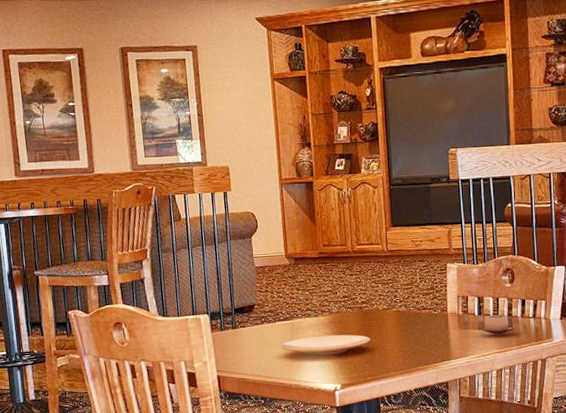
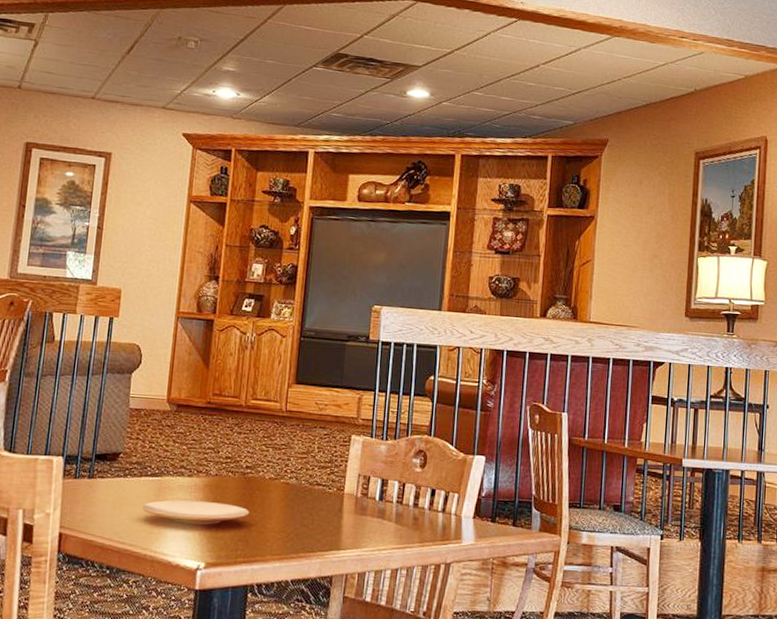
cup: present [477,314,517,335] -> none [375,502,422,527]

